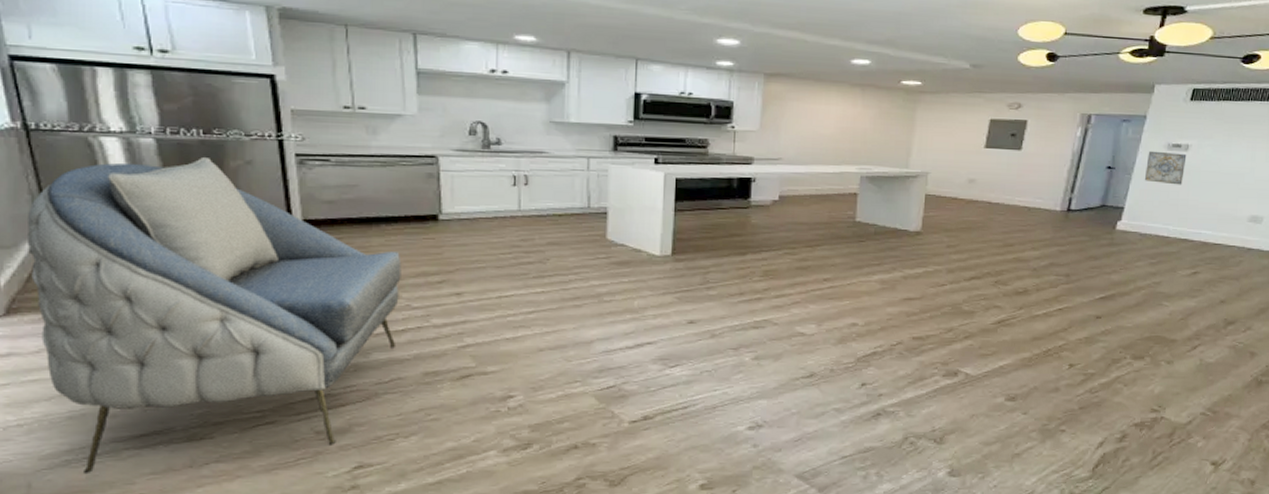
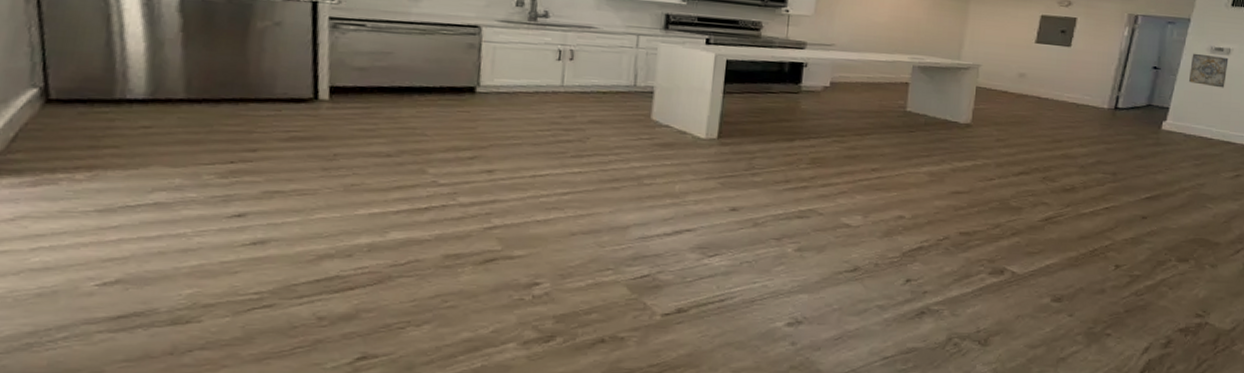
armchair: present [26,156,402,475] -> none [17,15,432,360]

